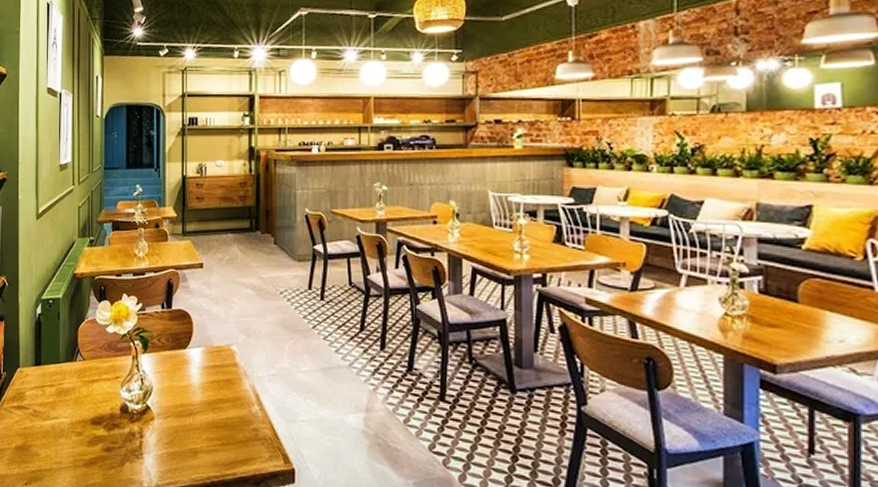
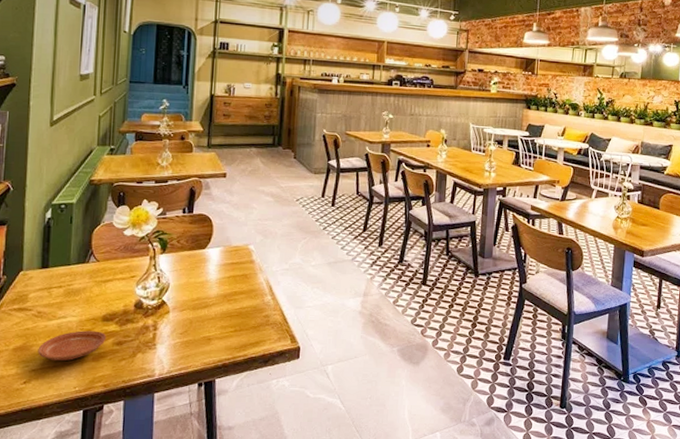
plate: none [36,433,96,465] -> present [38,331,107,361]

